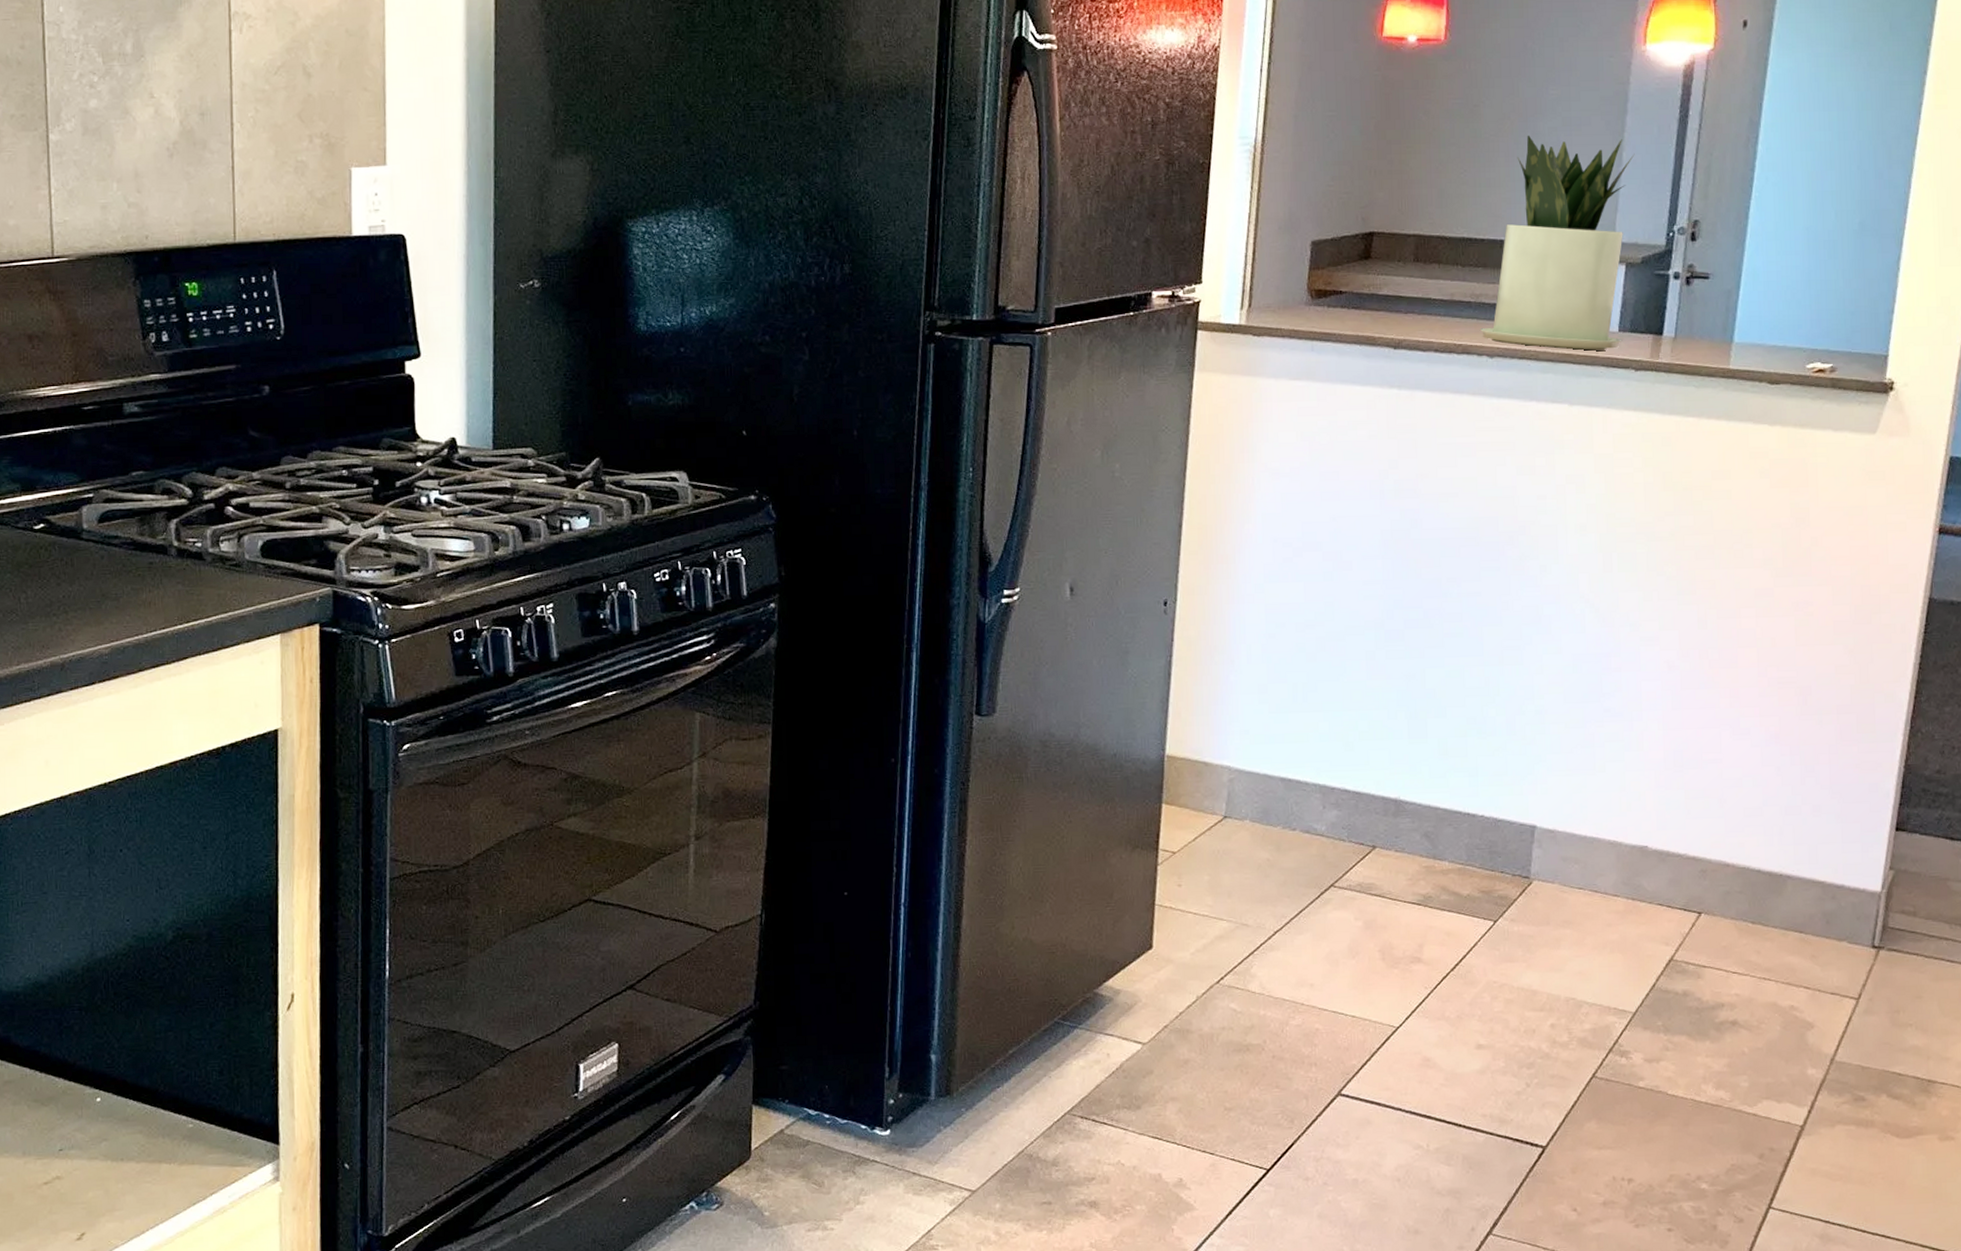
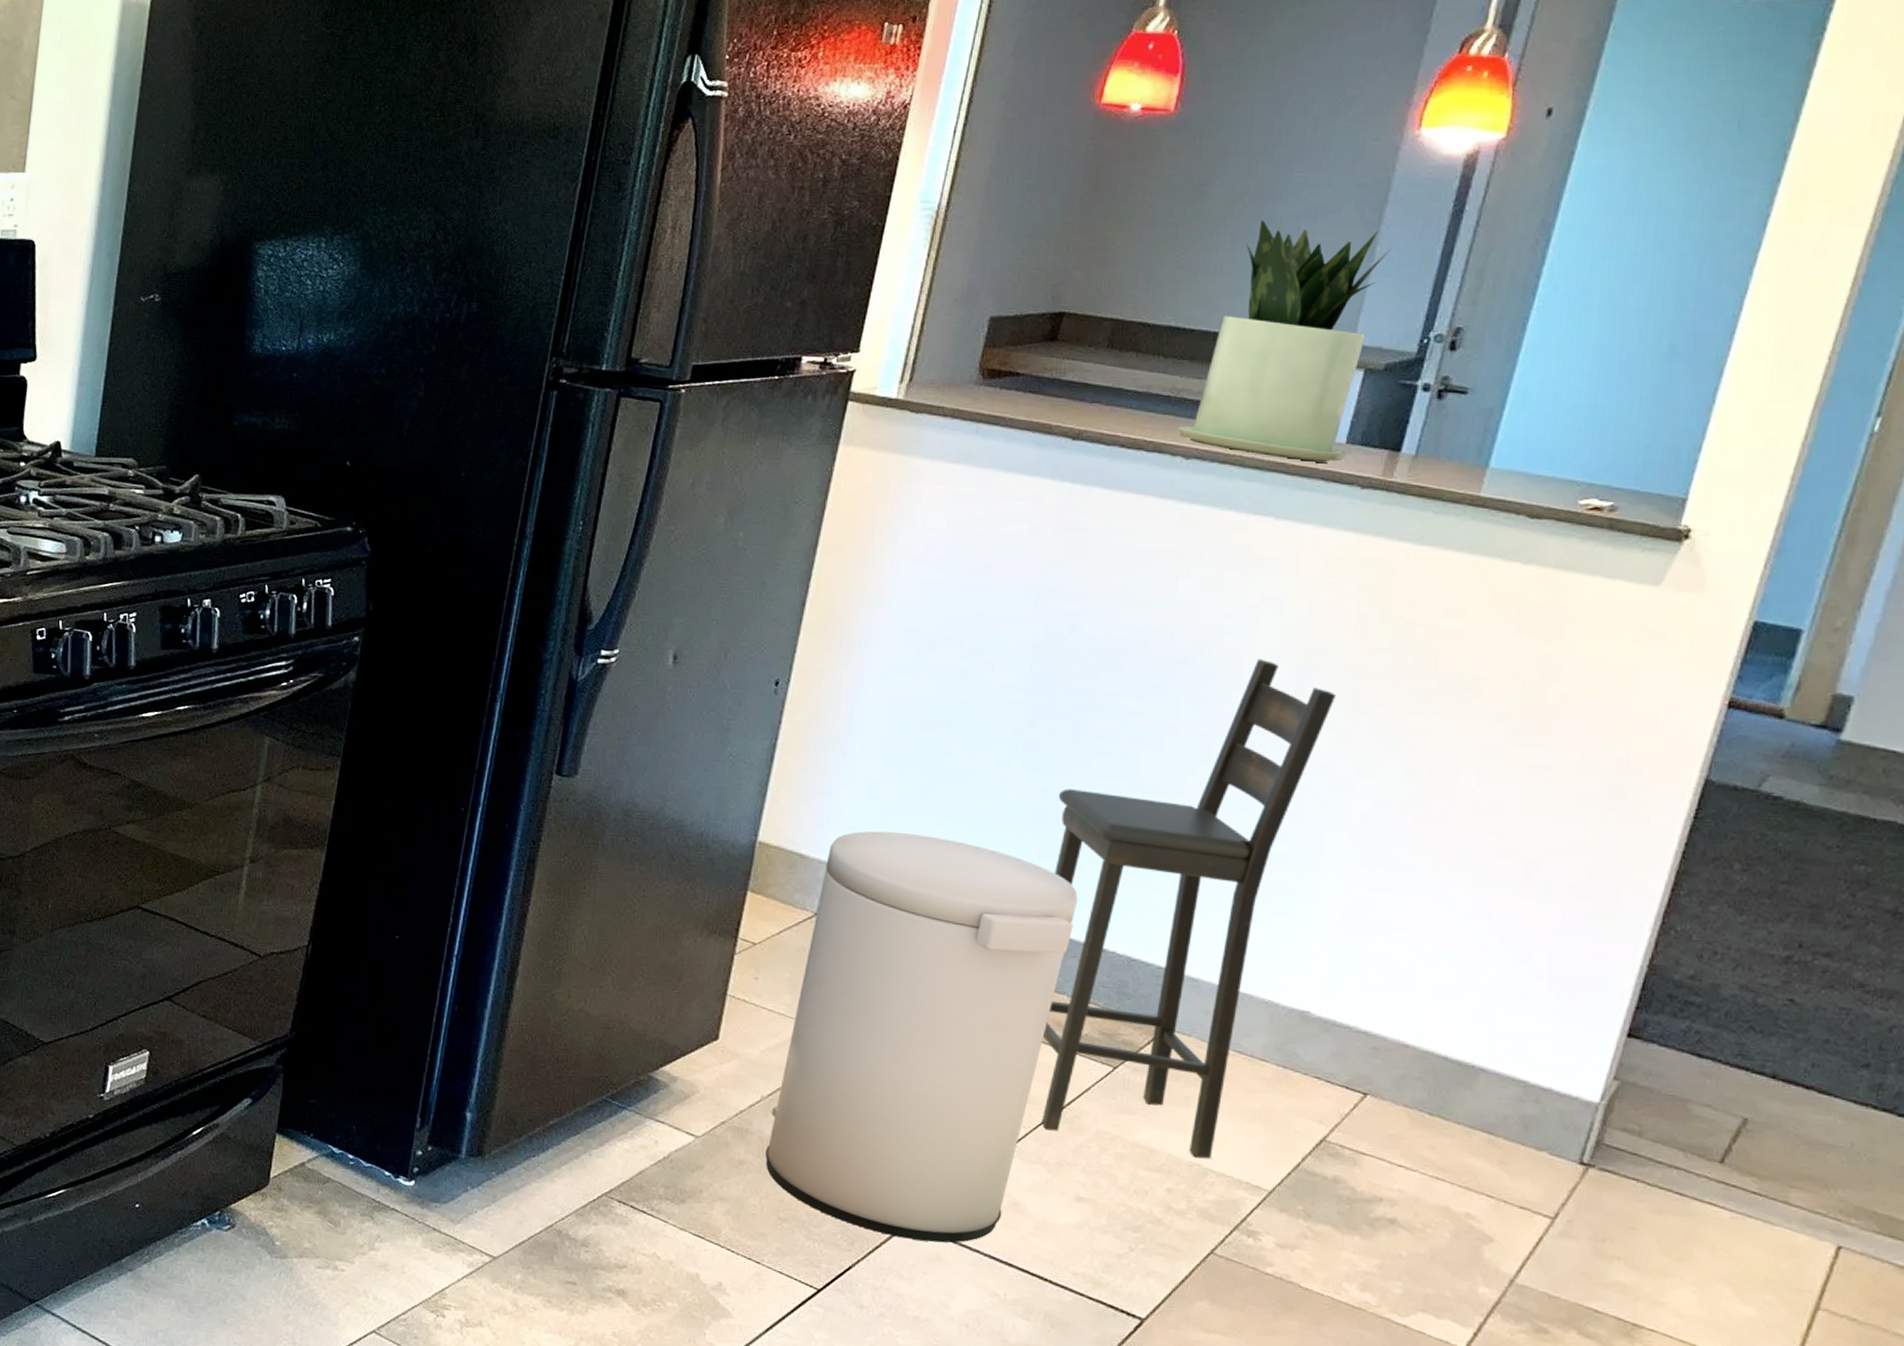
pedal bin: none [1207,730,1447,1109] -> present [765,831,1079,1243]
bar stool: none [1419,533,1637,993] -> present [1042,658,1337,1159]

